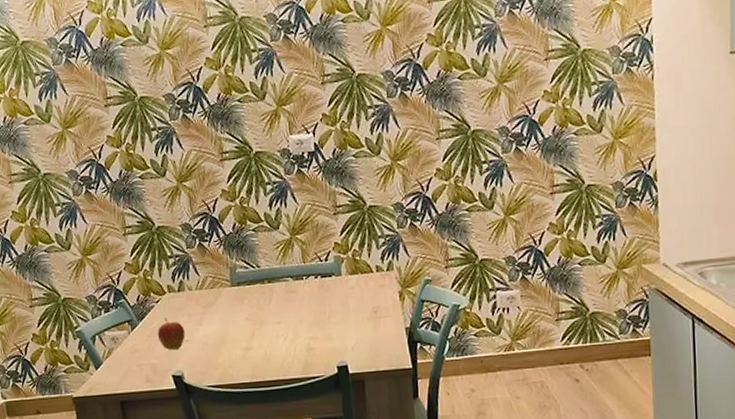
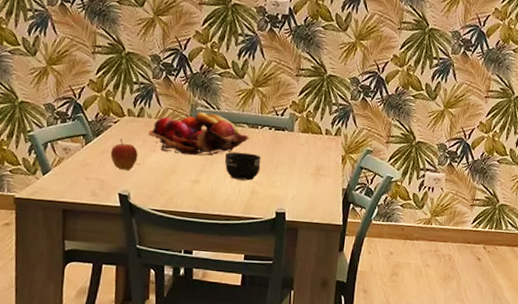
fruit basket: none [191,273,296,323] -> present [148,112,249,156]
mug: none [274,307,313,339] -> present [225,152,261,181]

